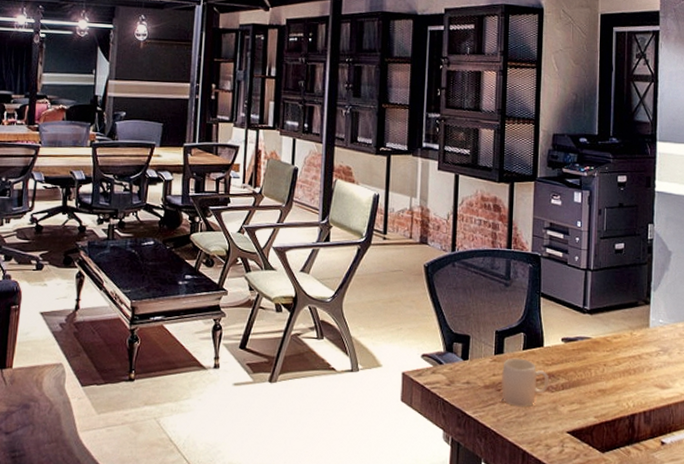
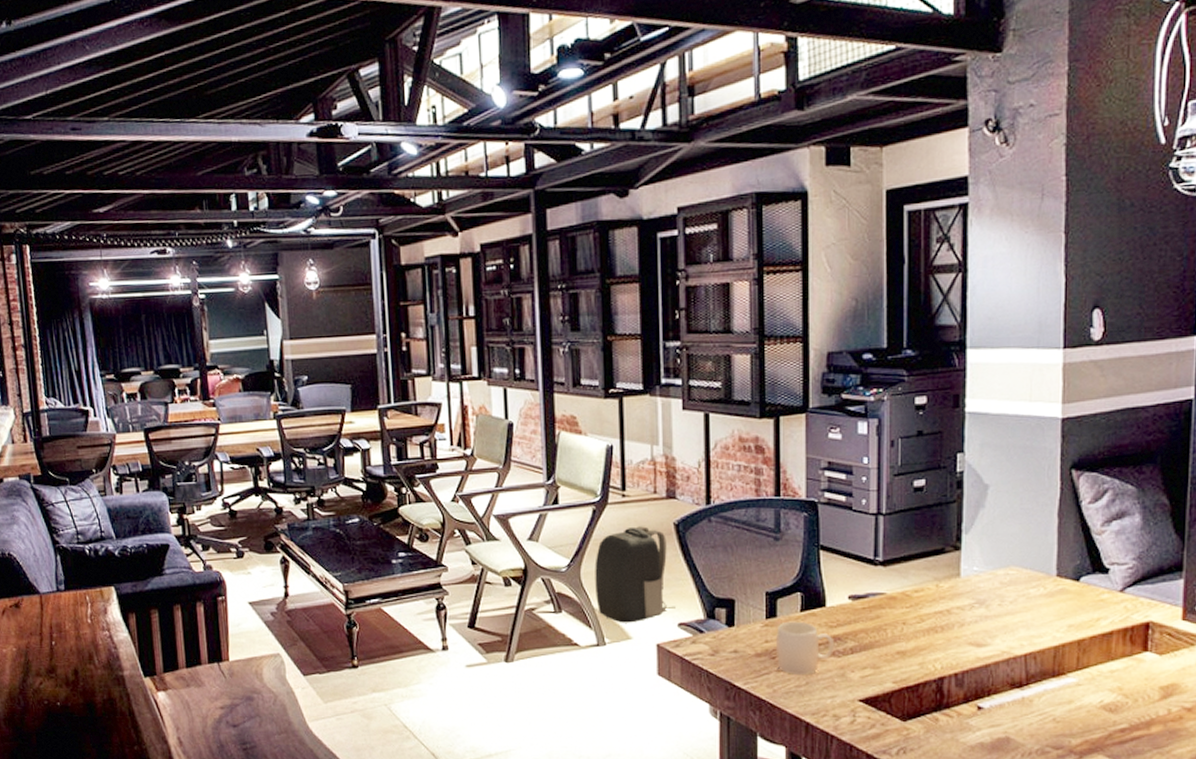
backpack: none [354,266,421,352] -> present [595,526,676,623]

